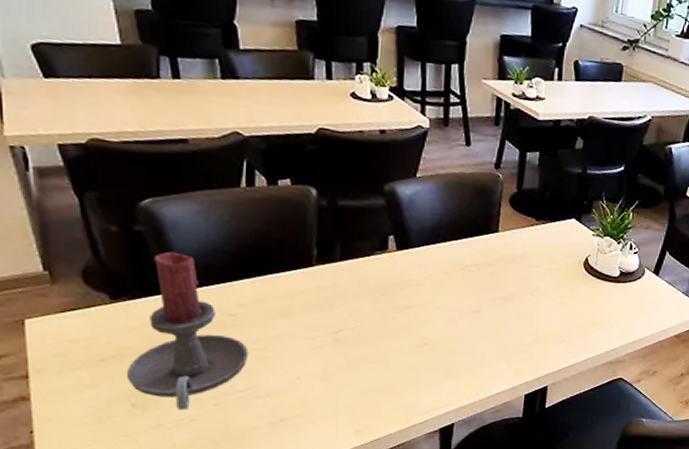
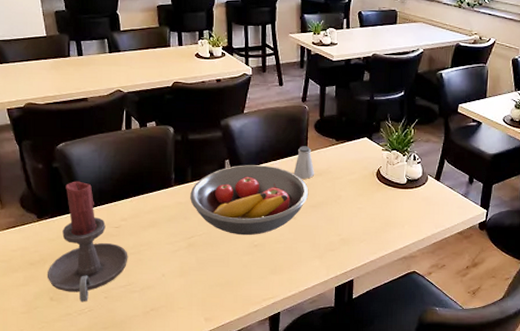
fruit bowl: none [338,243,498,332] -> present [190,165,309,236]
saltshaker: none [479,224,507,265] -> present [293,146,315,179]

